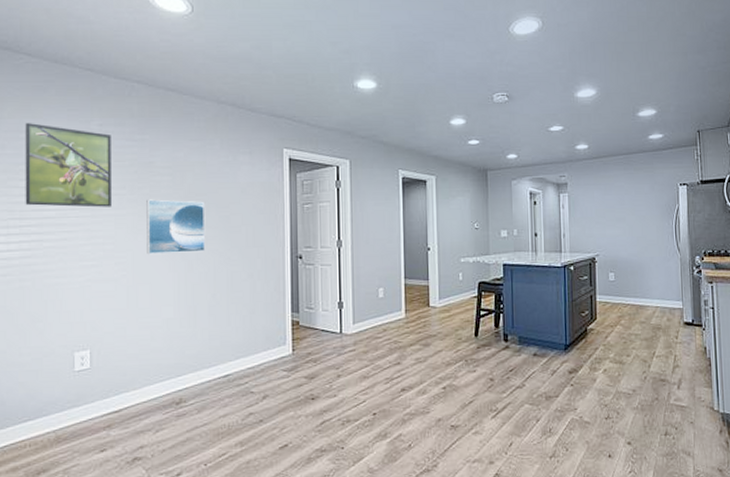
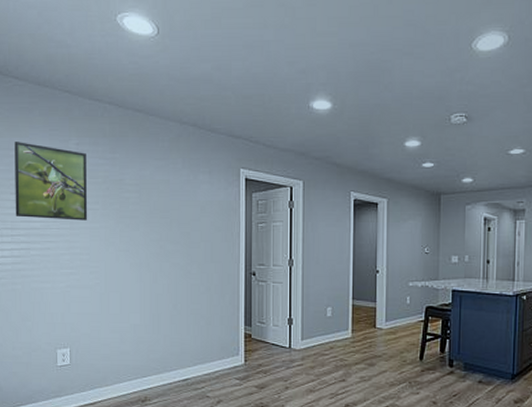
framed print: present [146,199,206,255] -> none [117,214,169,266]

